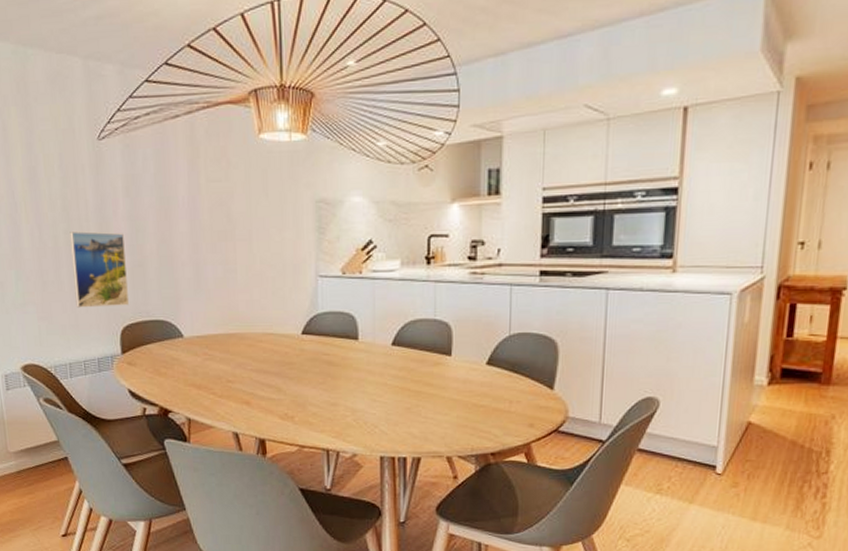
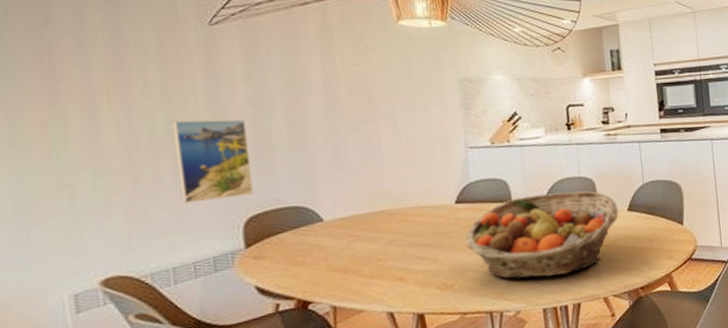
fruit basket: none [308,333,477,425] -> present [464,191,620,279]

